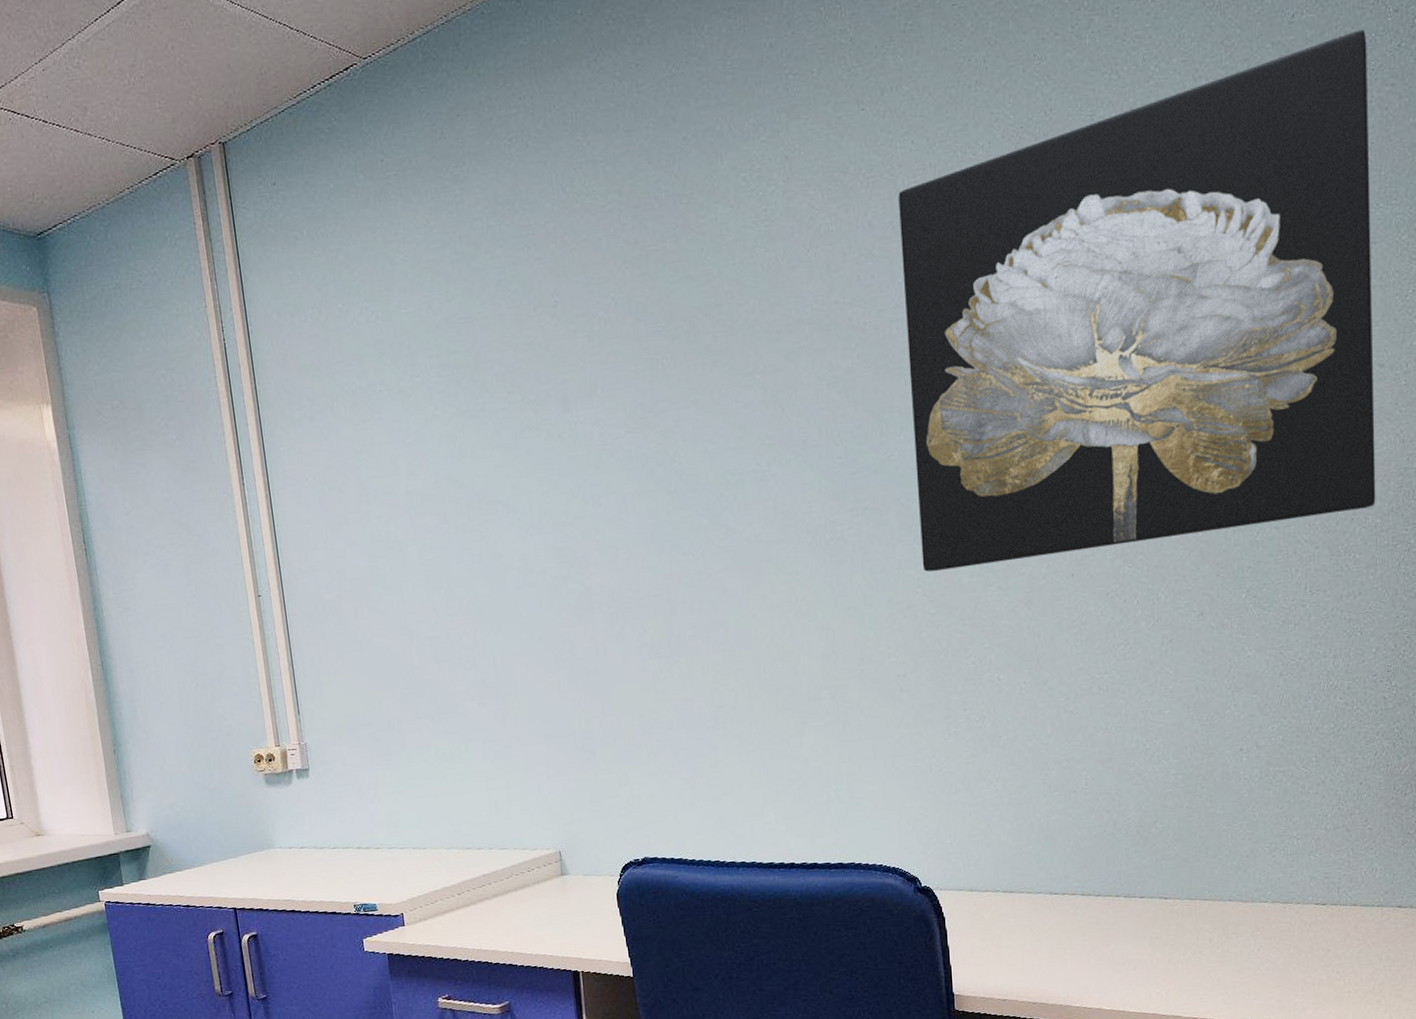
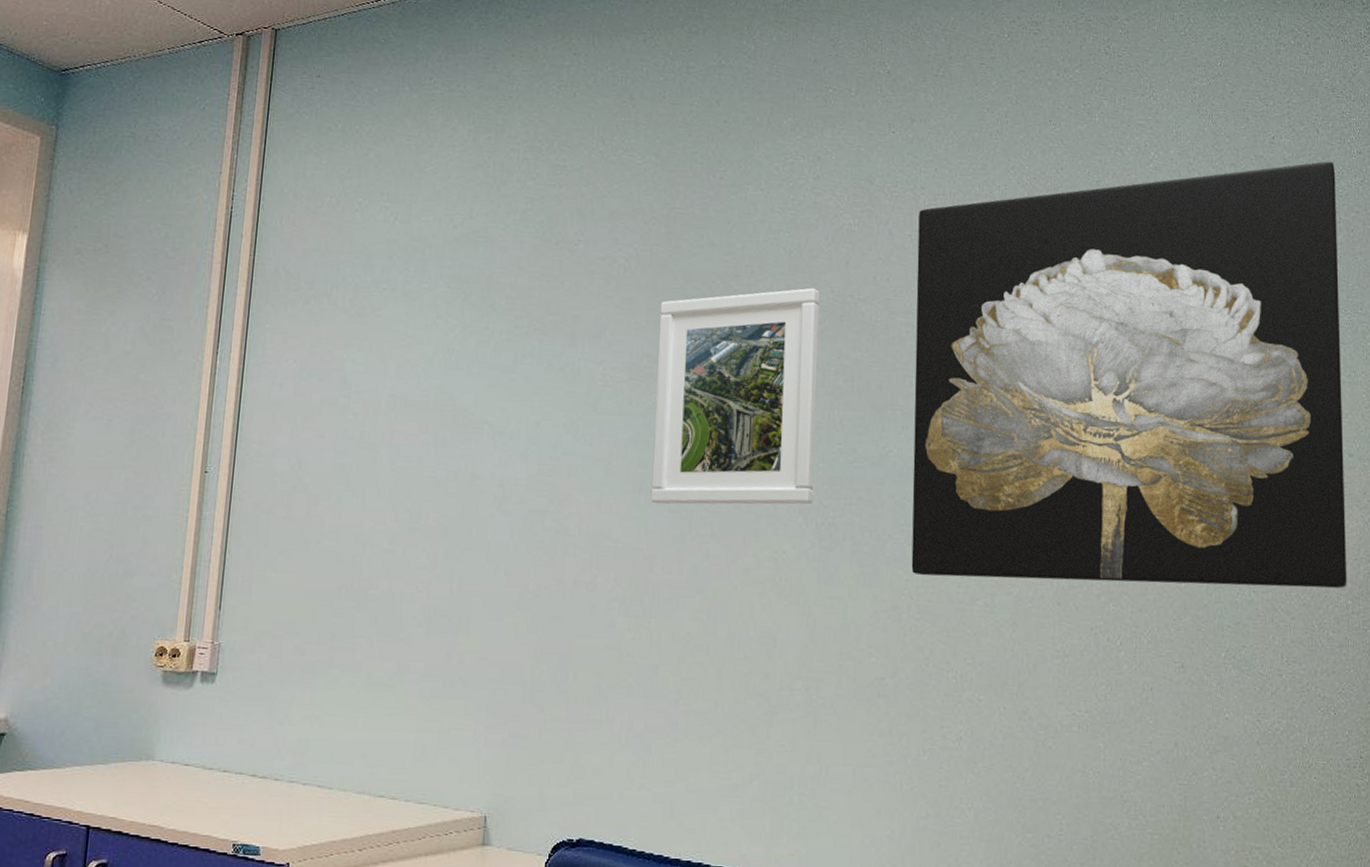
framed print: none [645,301,820,550] -> present [650,287,820,505]

